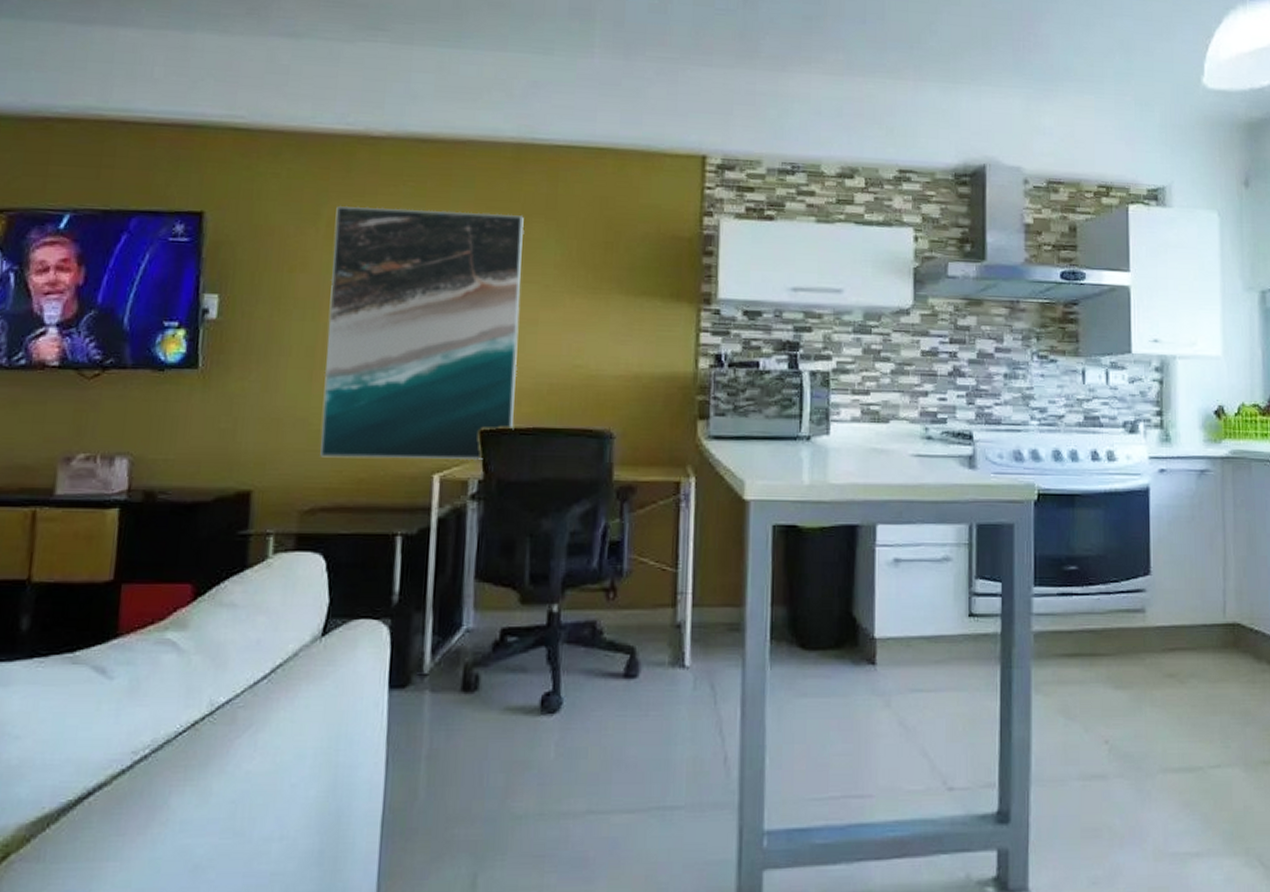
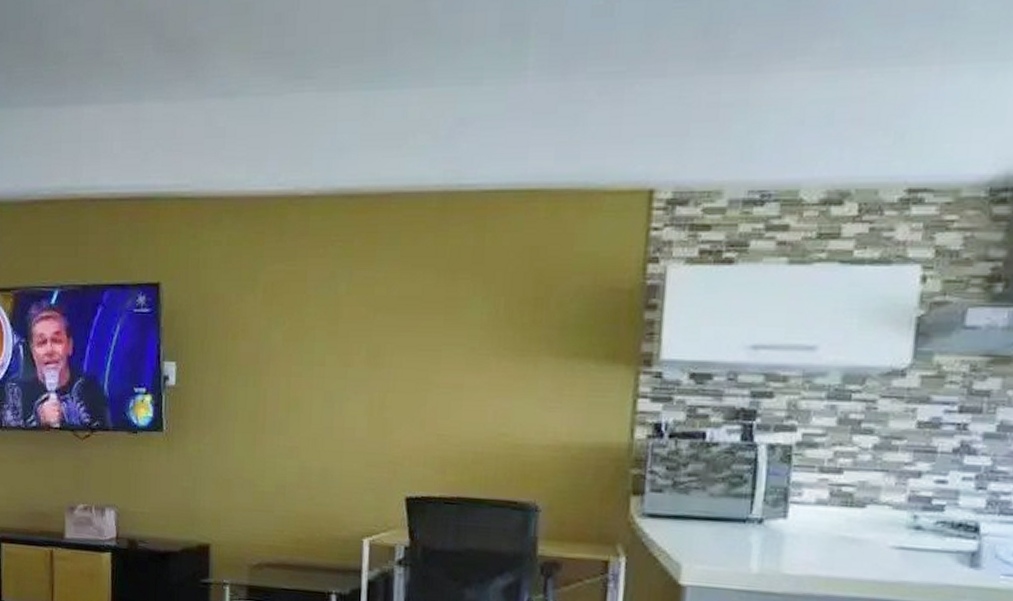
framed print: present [320,205,525,461] -> none [264,270,450,528]

